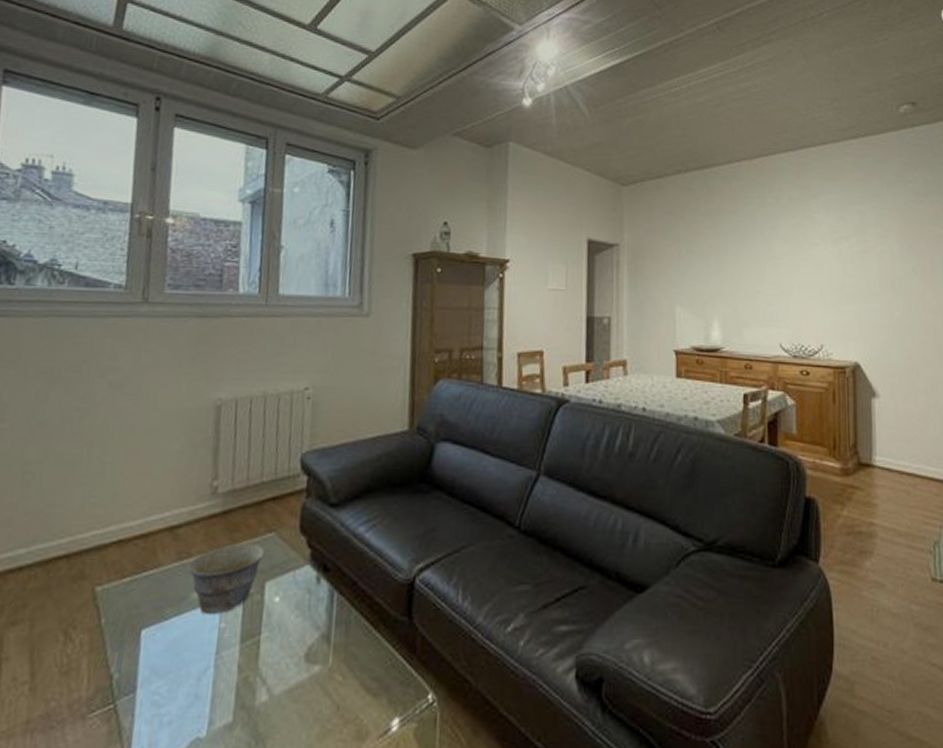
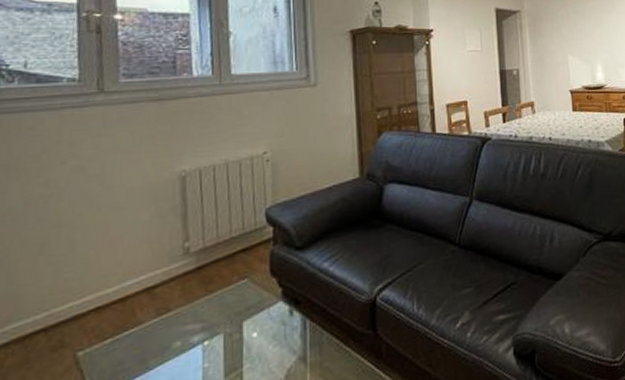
bowl: present [188,543,265,615] -> none [168,290,240,359]

